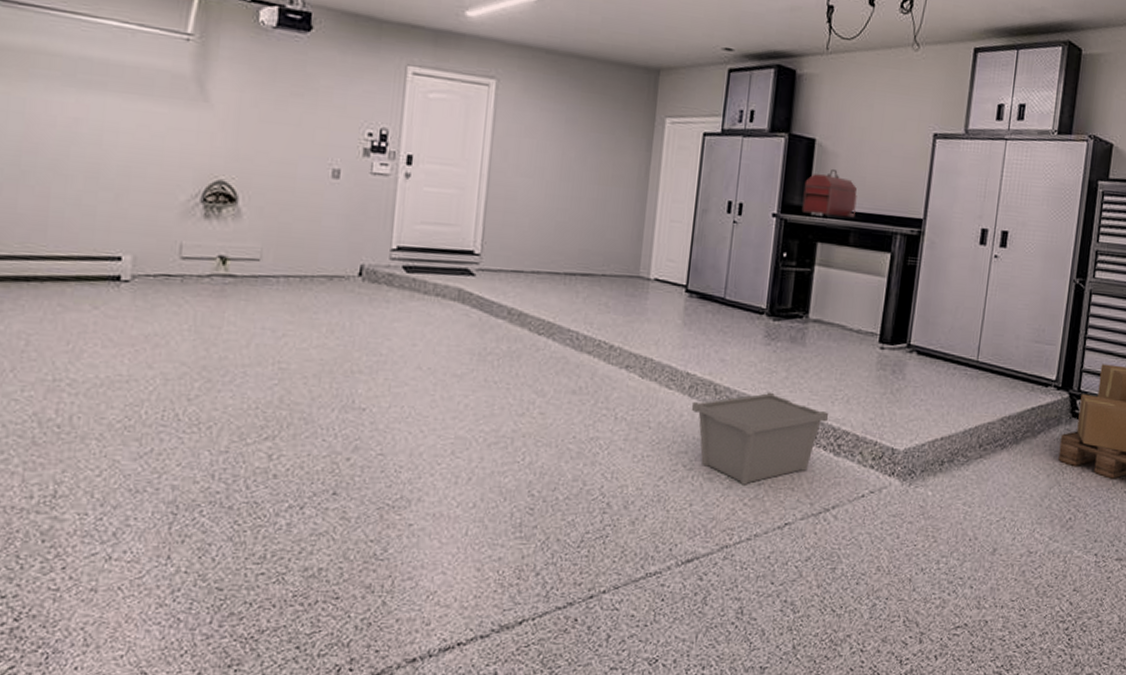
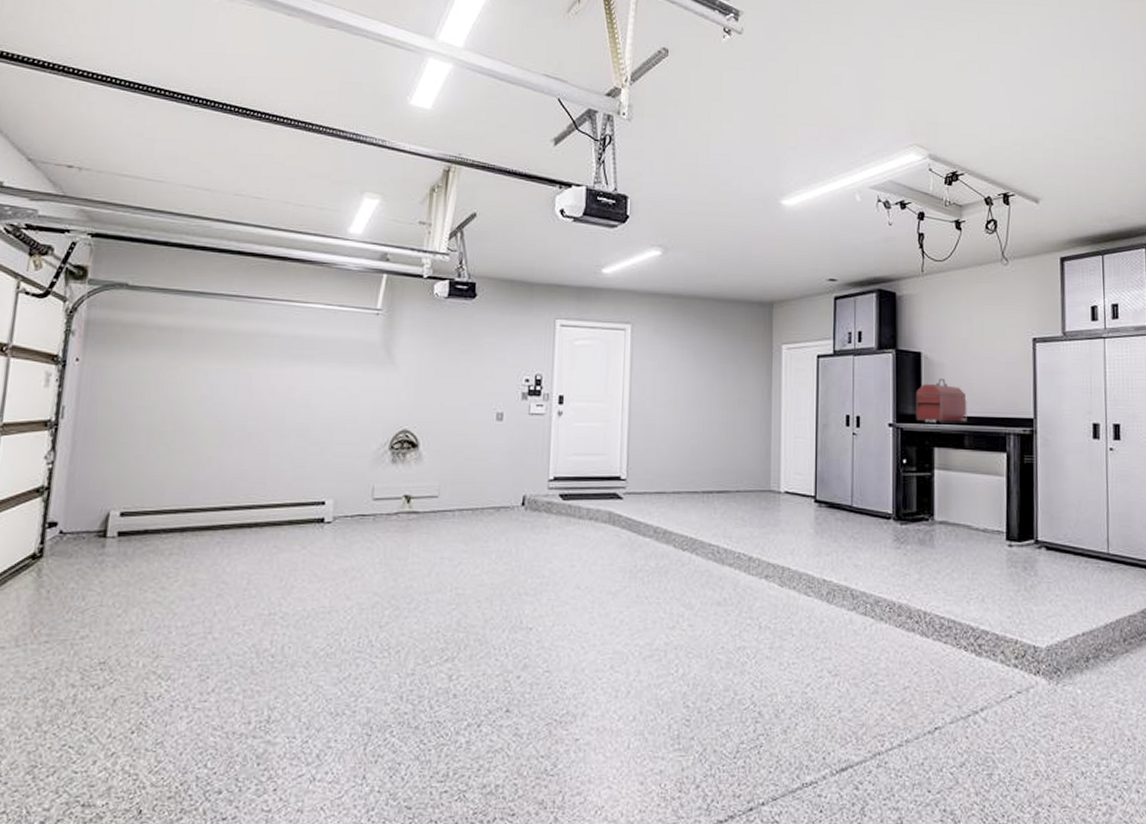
storage bin: present [691,392,829,485] -> none [830,594,966,690]

